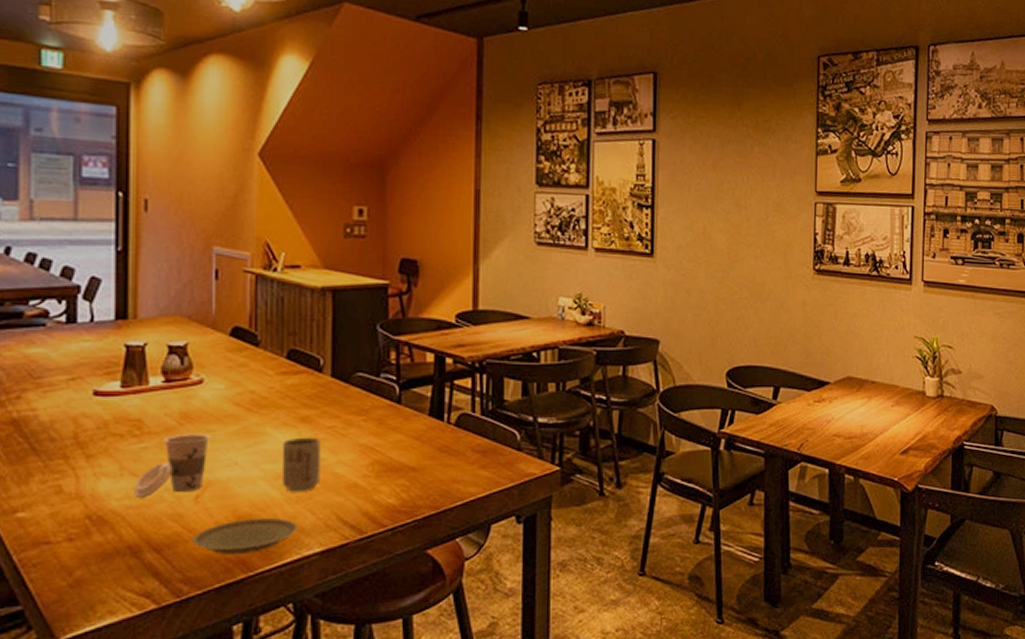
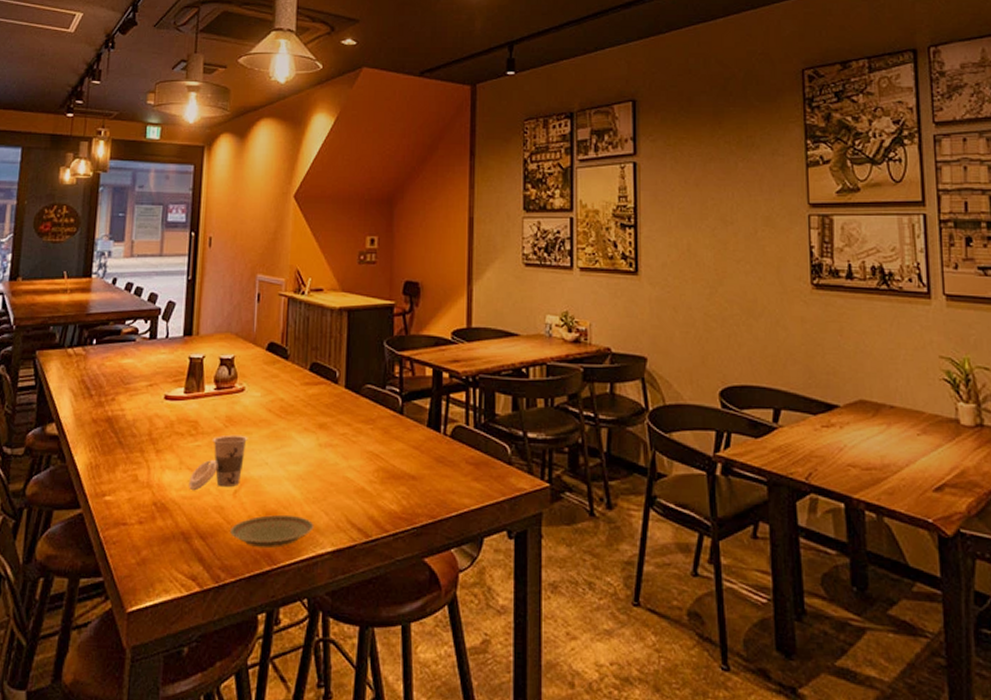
cup: present [281,437,321,492] -> none [302,442,335,493]

